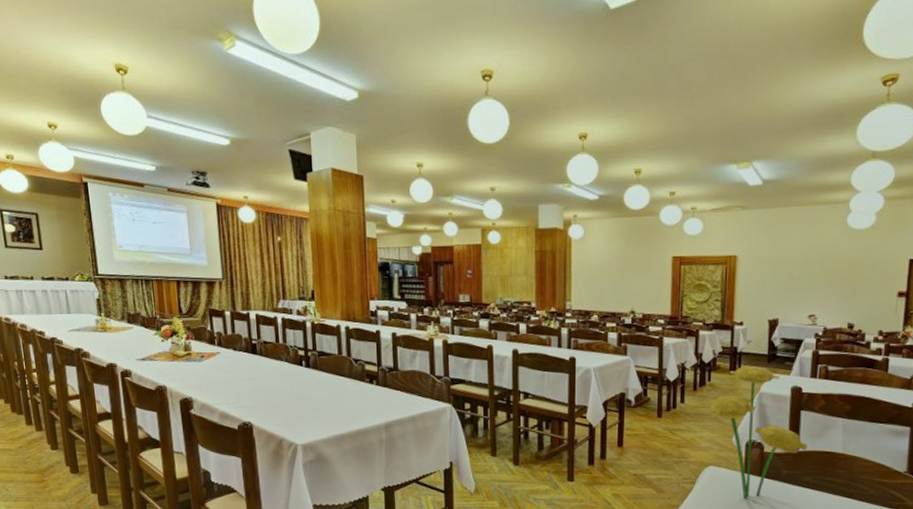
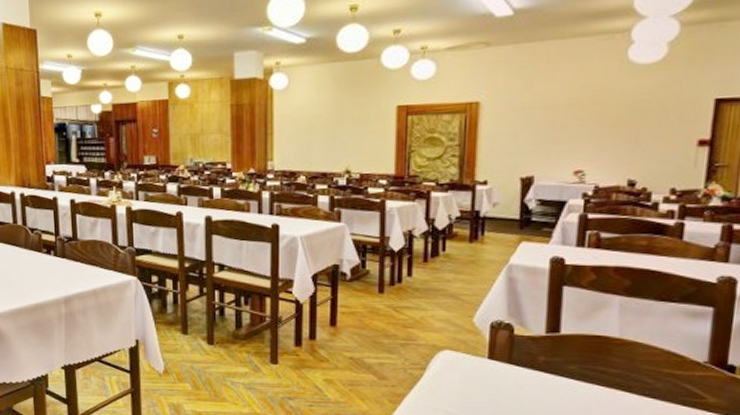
flowers: present [705,366,808,499] -> none [438,233,572,389]

